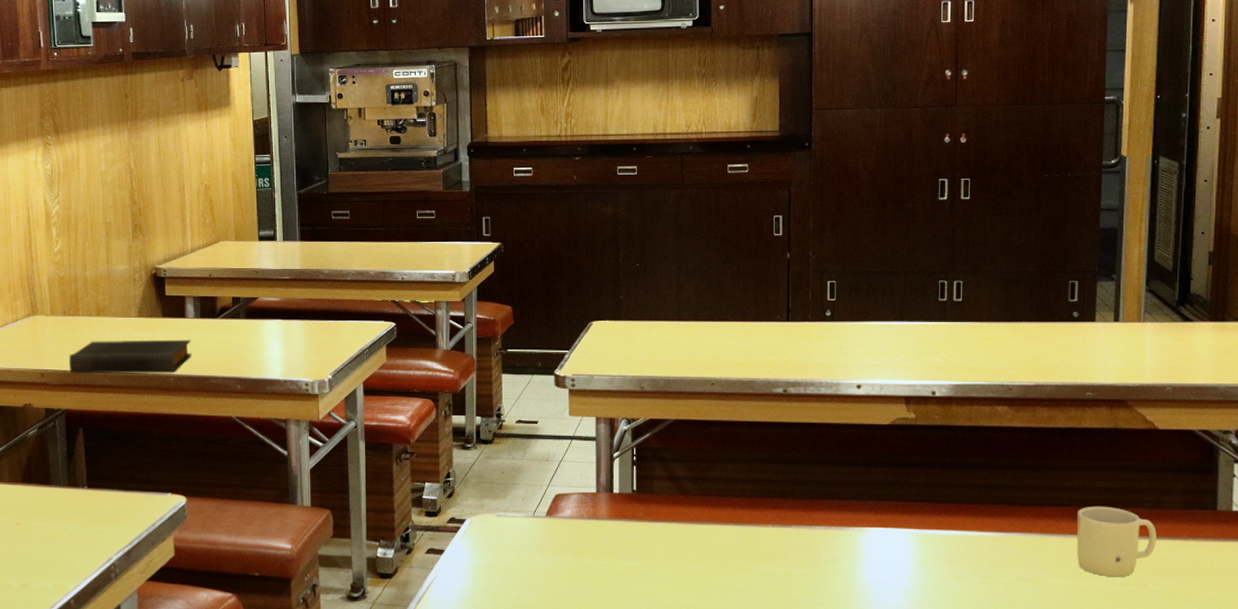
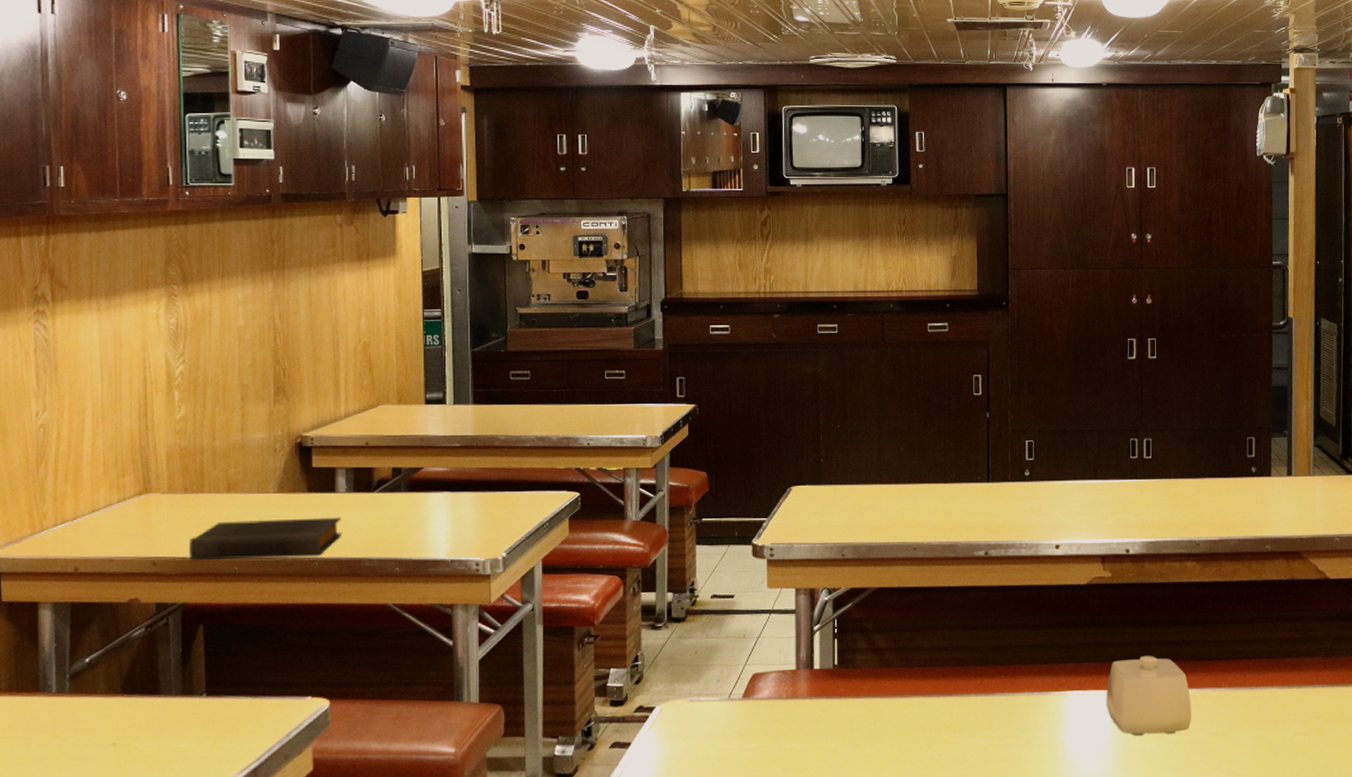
sugar bowl: none [907,497,999,575] -> present [1106,655,1192,736]
mug: present [1076,506,1157,577] -> none [1261,656,1332,727]

